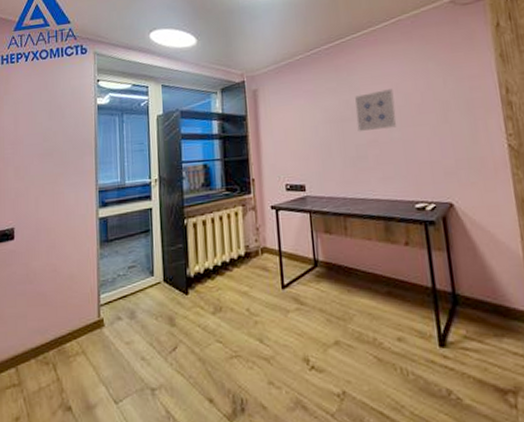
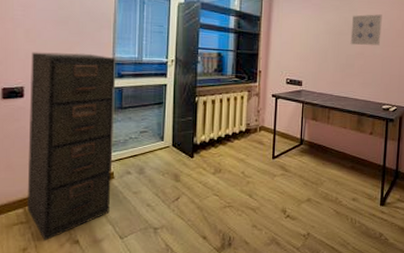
filing cabinet: none [19,184,102,408] -> present [27,52,116,241]

